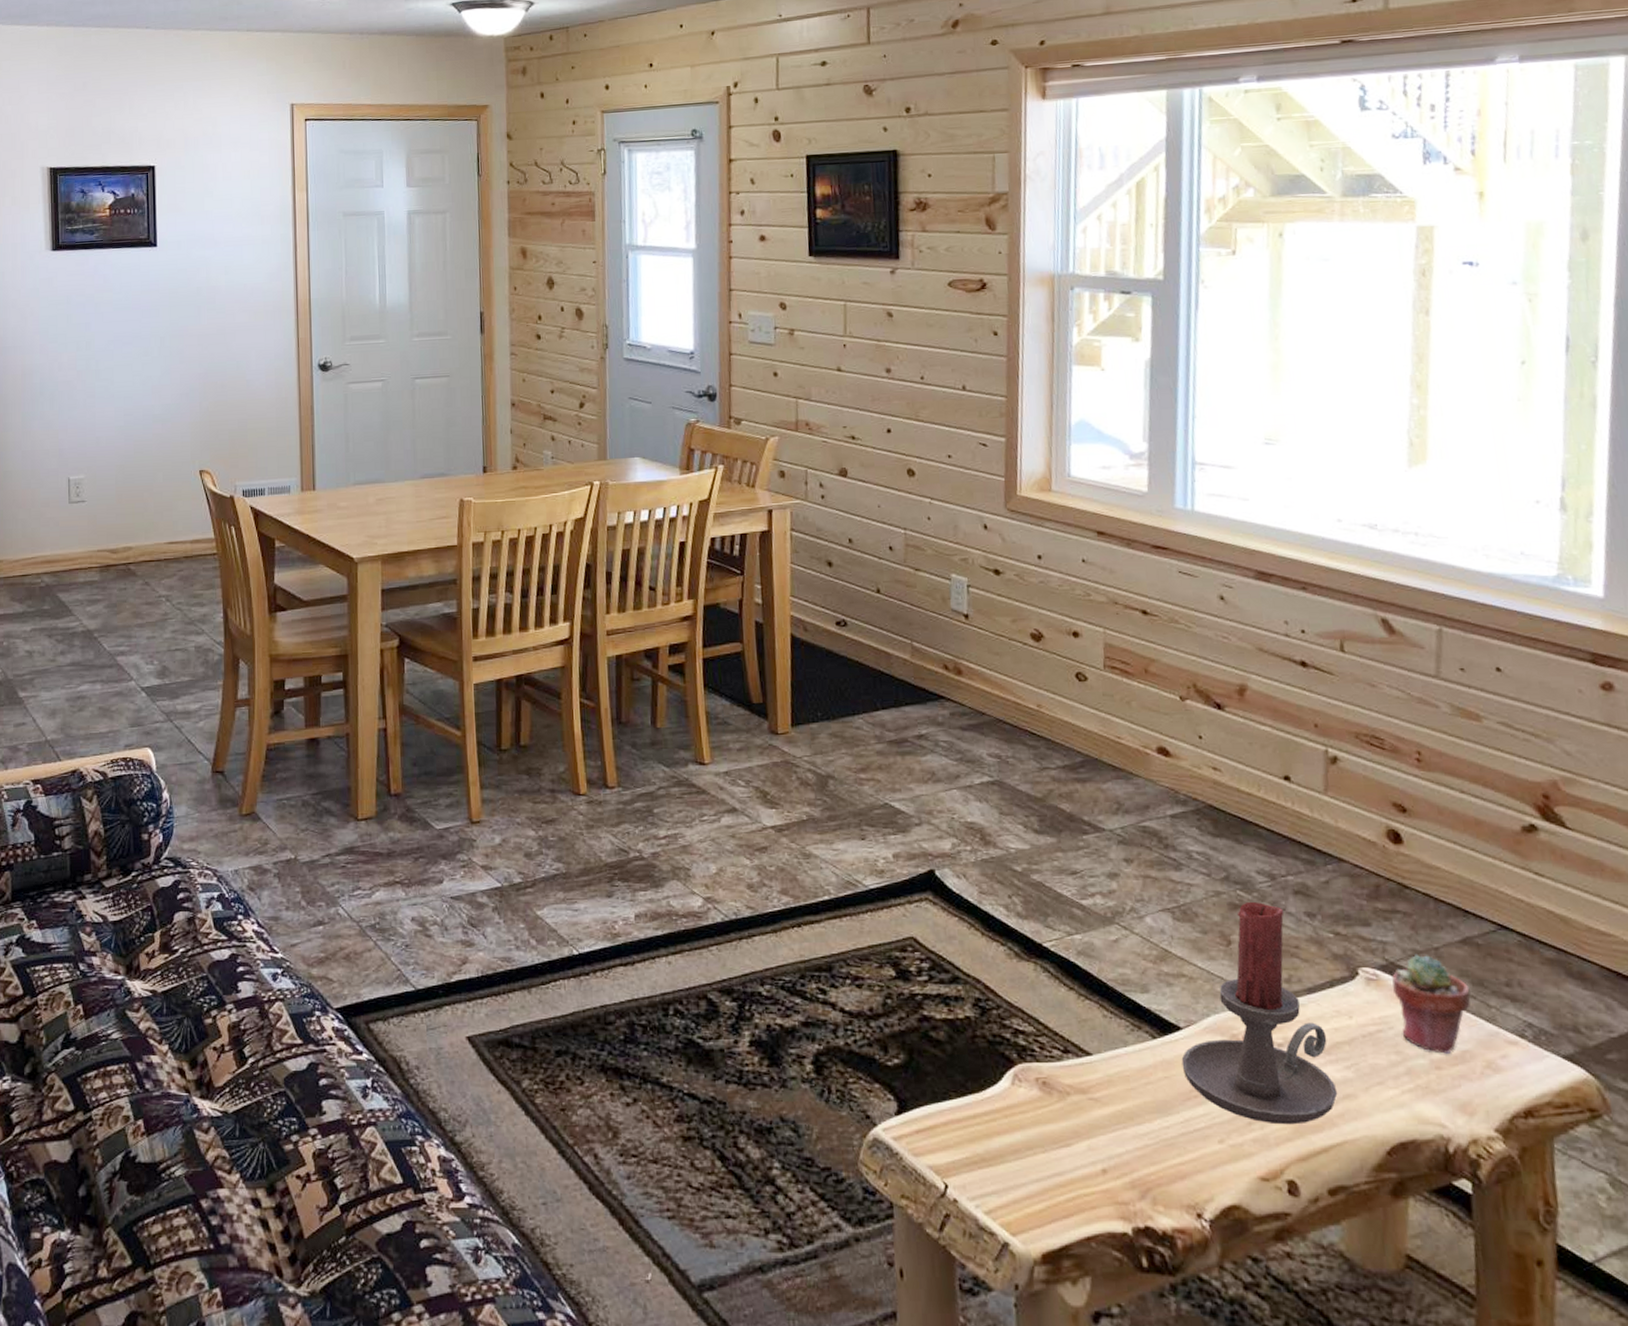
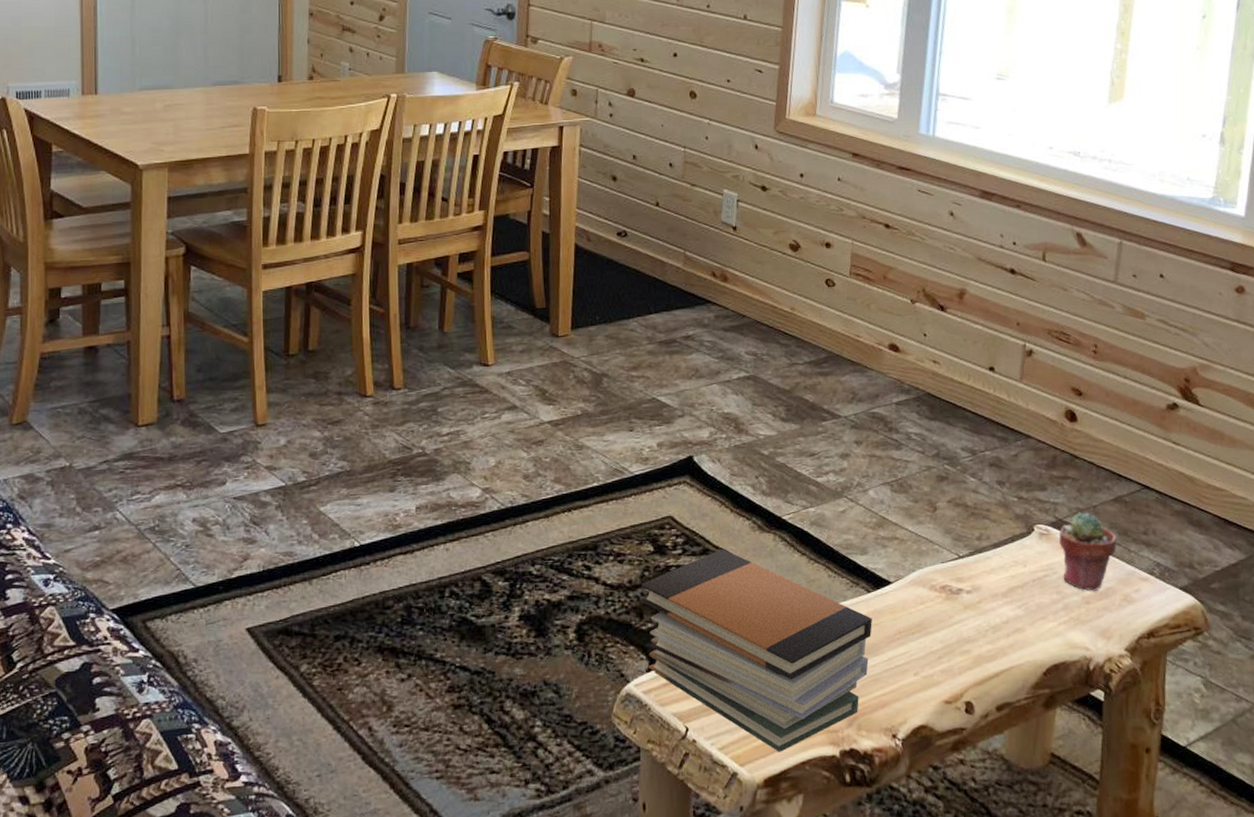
book stack: none [884,977,1162,1223] -> present [640,548,872,752]
candle holder: present [1181,901,1338,1125] -> none [889,473,1010,657]

